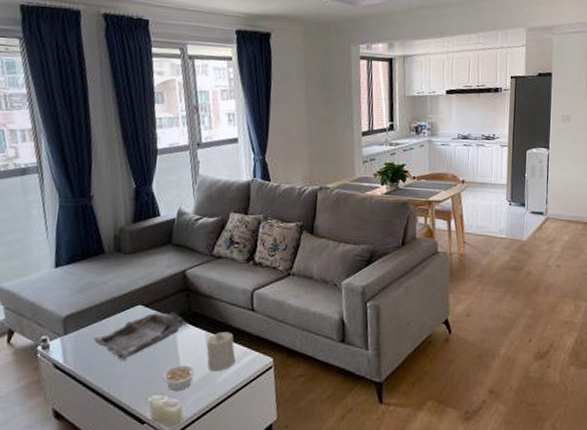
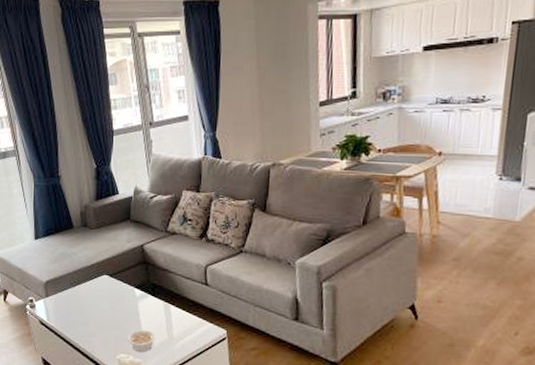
tray: present [93,311,189,362] -> none [69,282,148,323]
candle: present [206,331,236,372] -> none [164,302,192,338]

